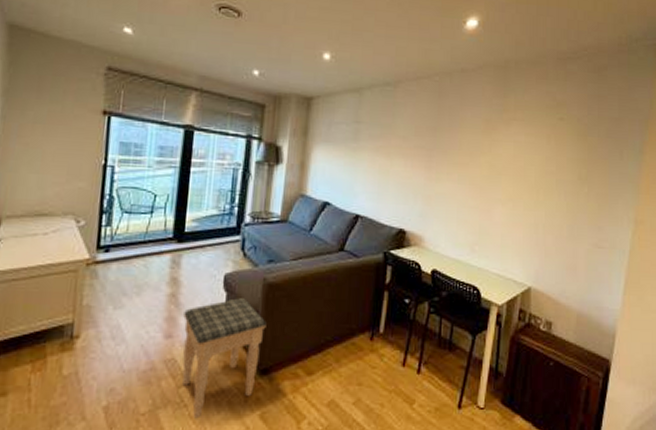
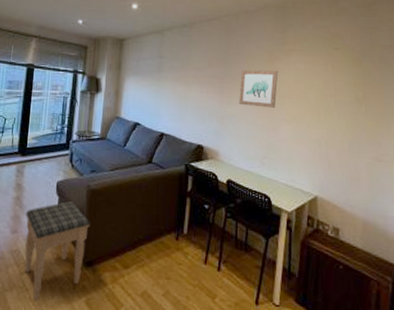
wall art: none [449,141,496,186] -> present [239,70,279,108]

